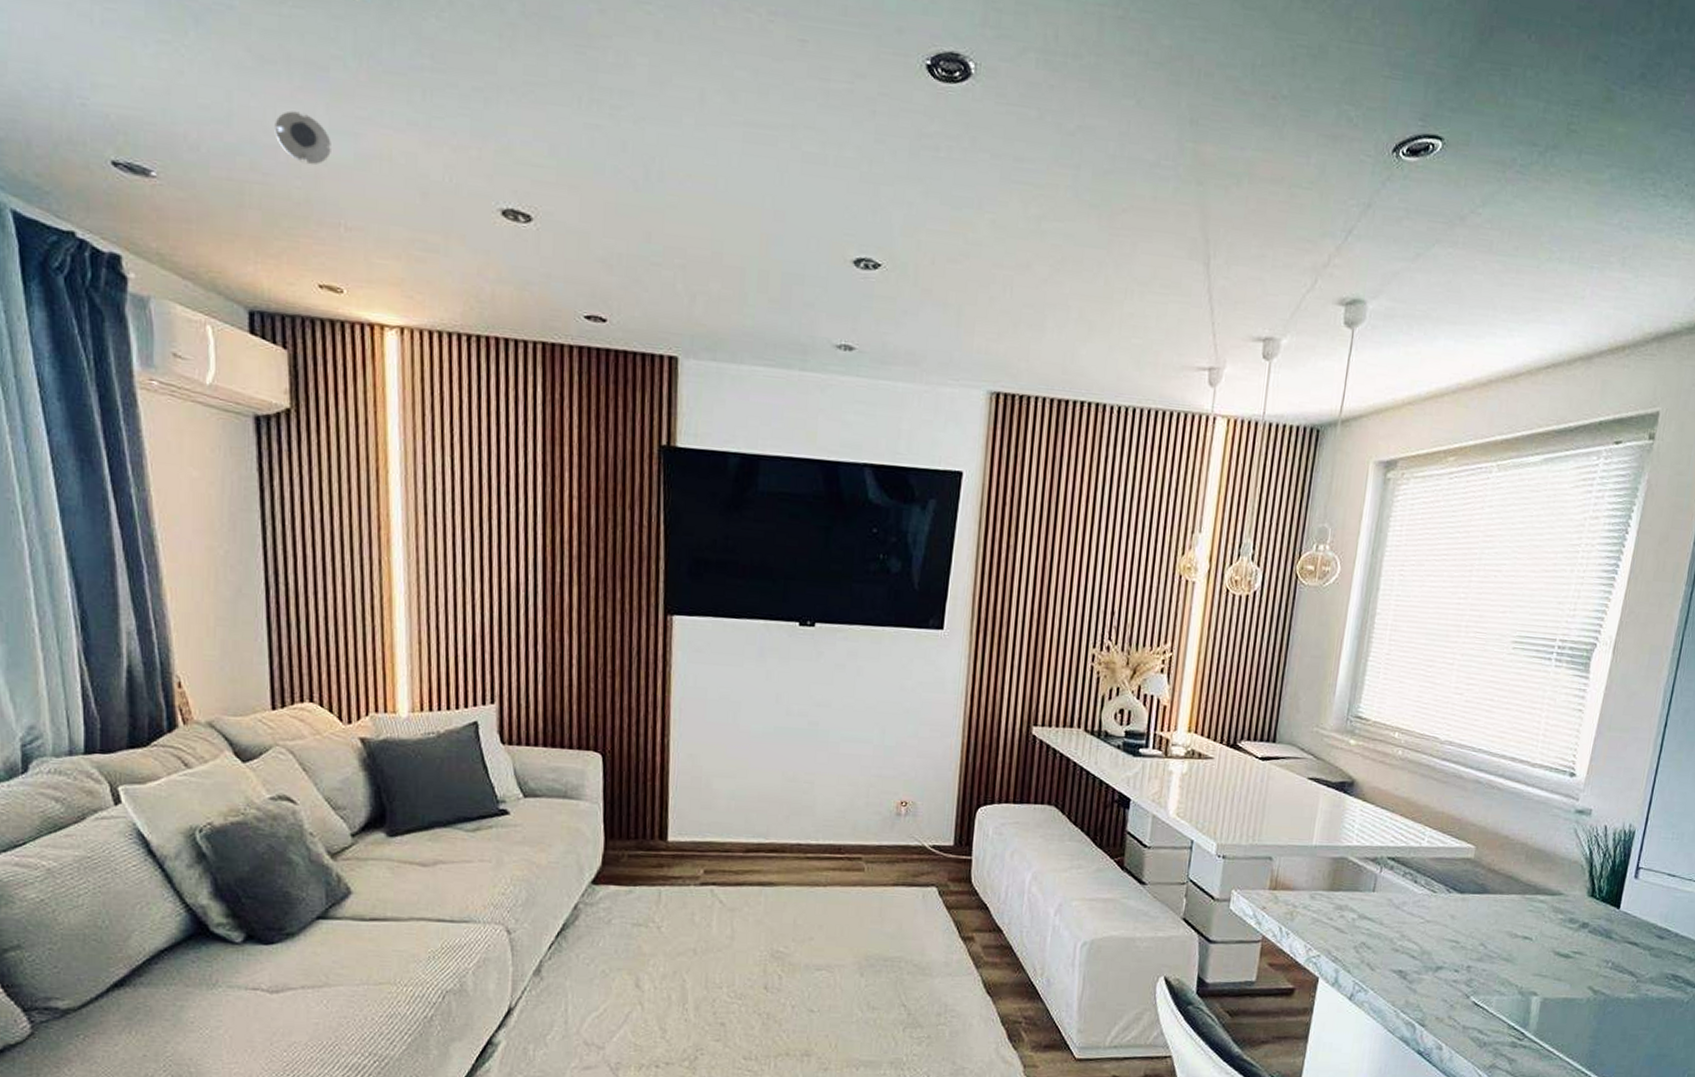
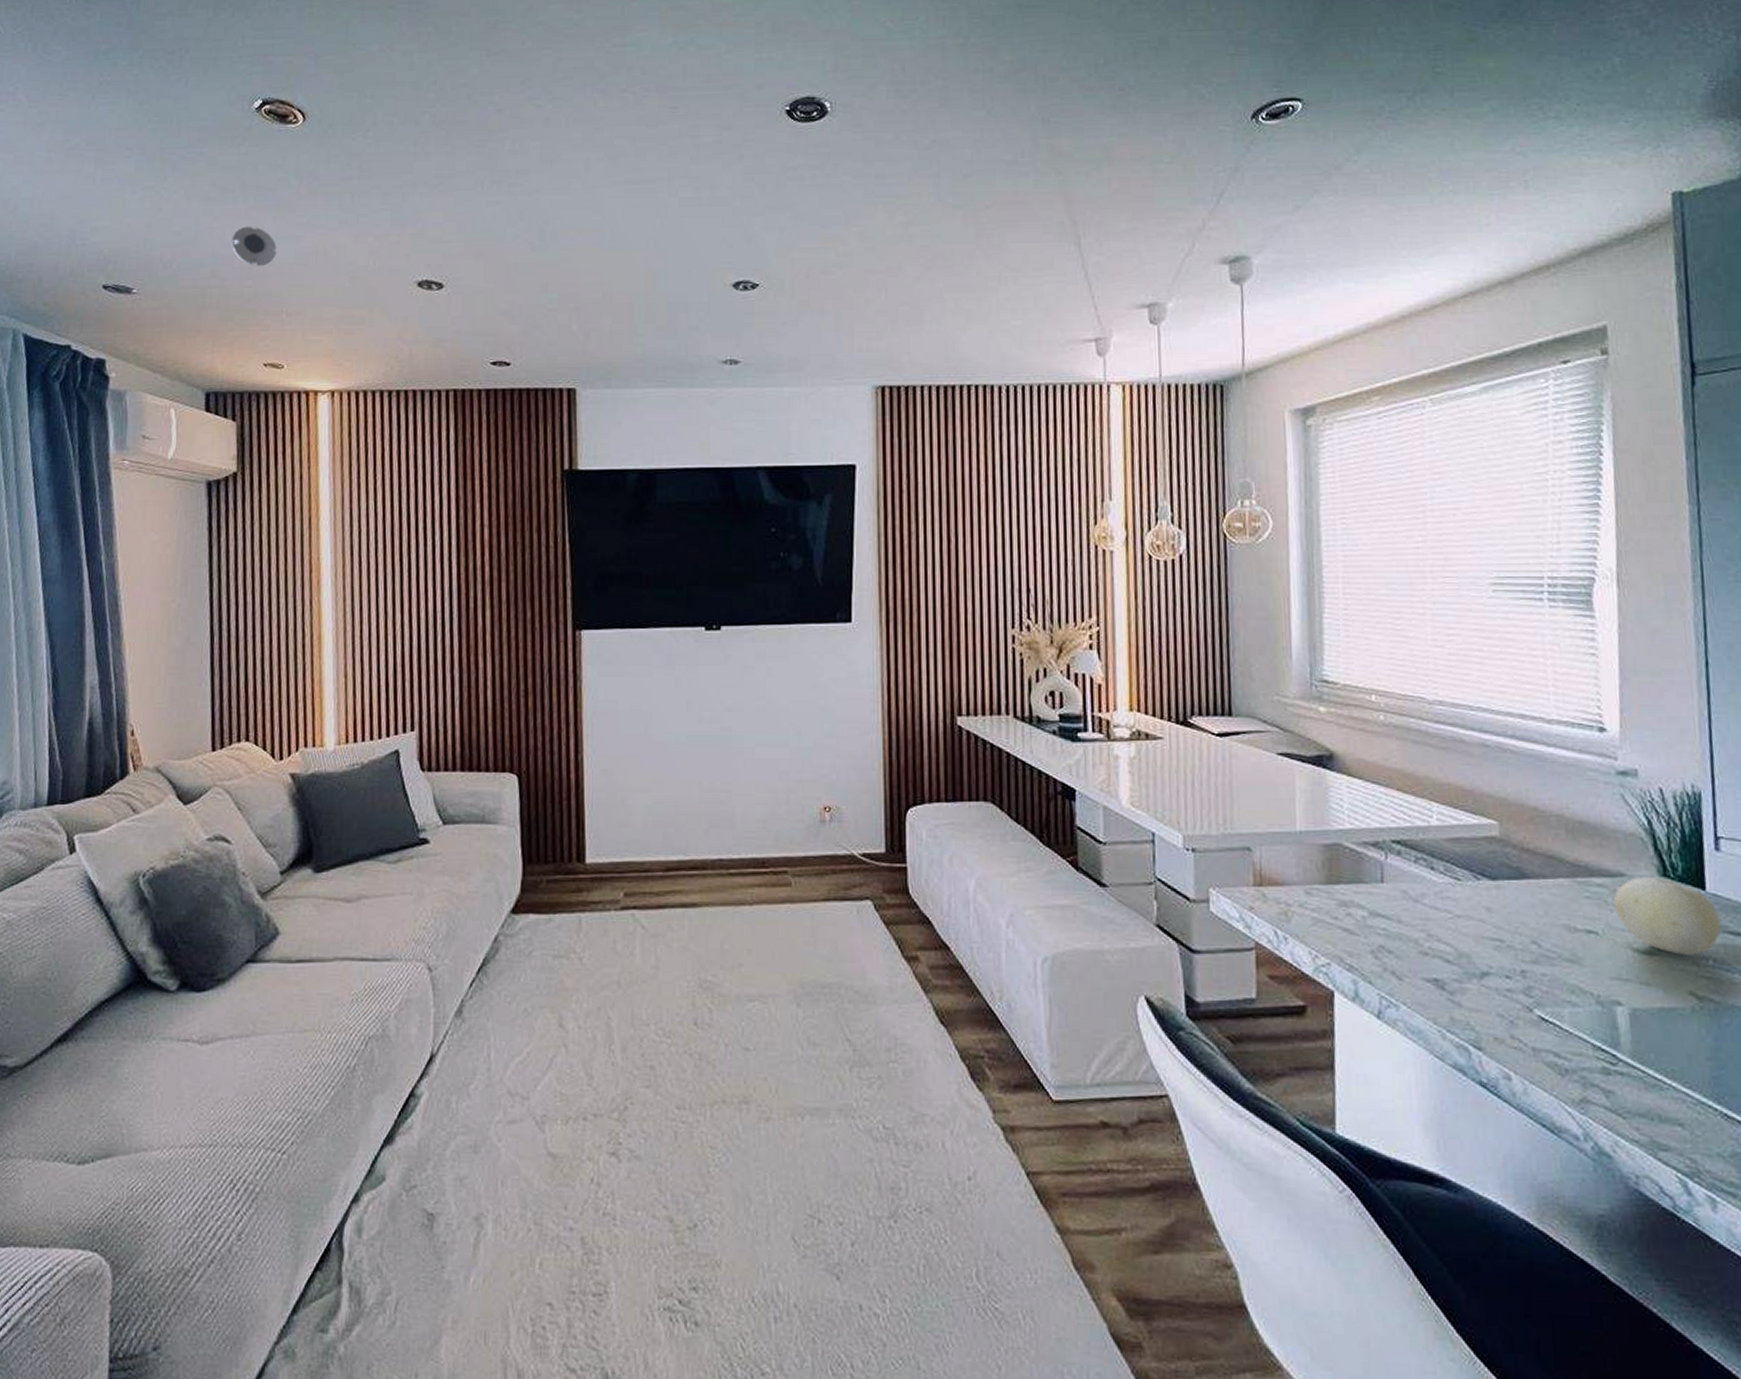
fruit: none [1549,896,1626,960] -> present [1613,877,1722,957]

